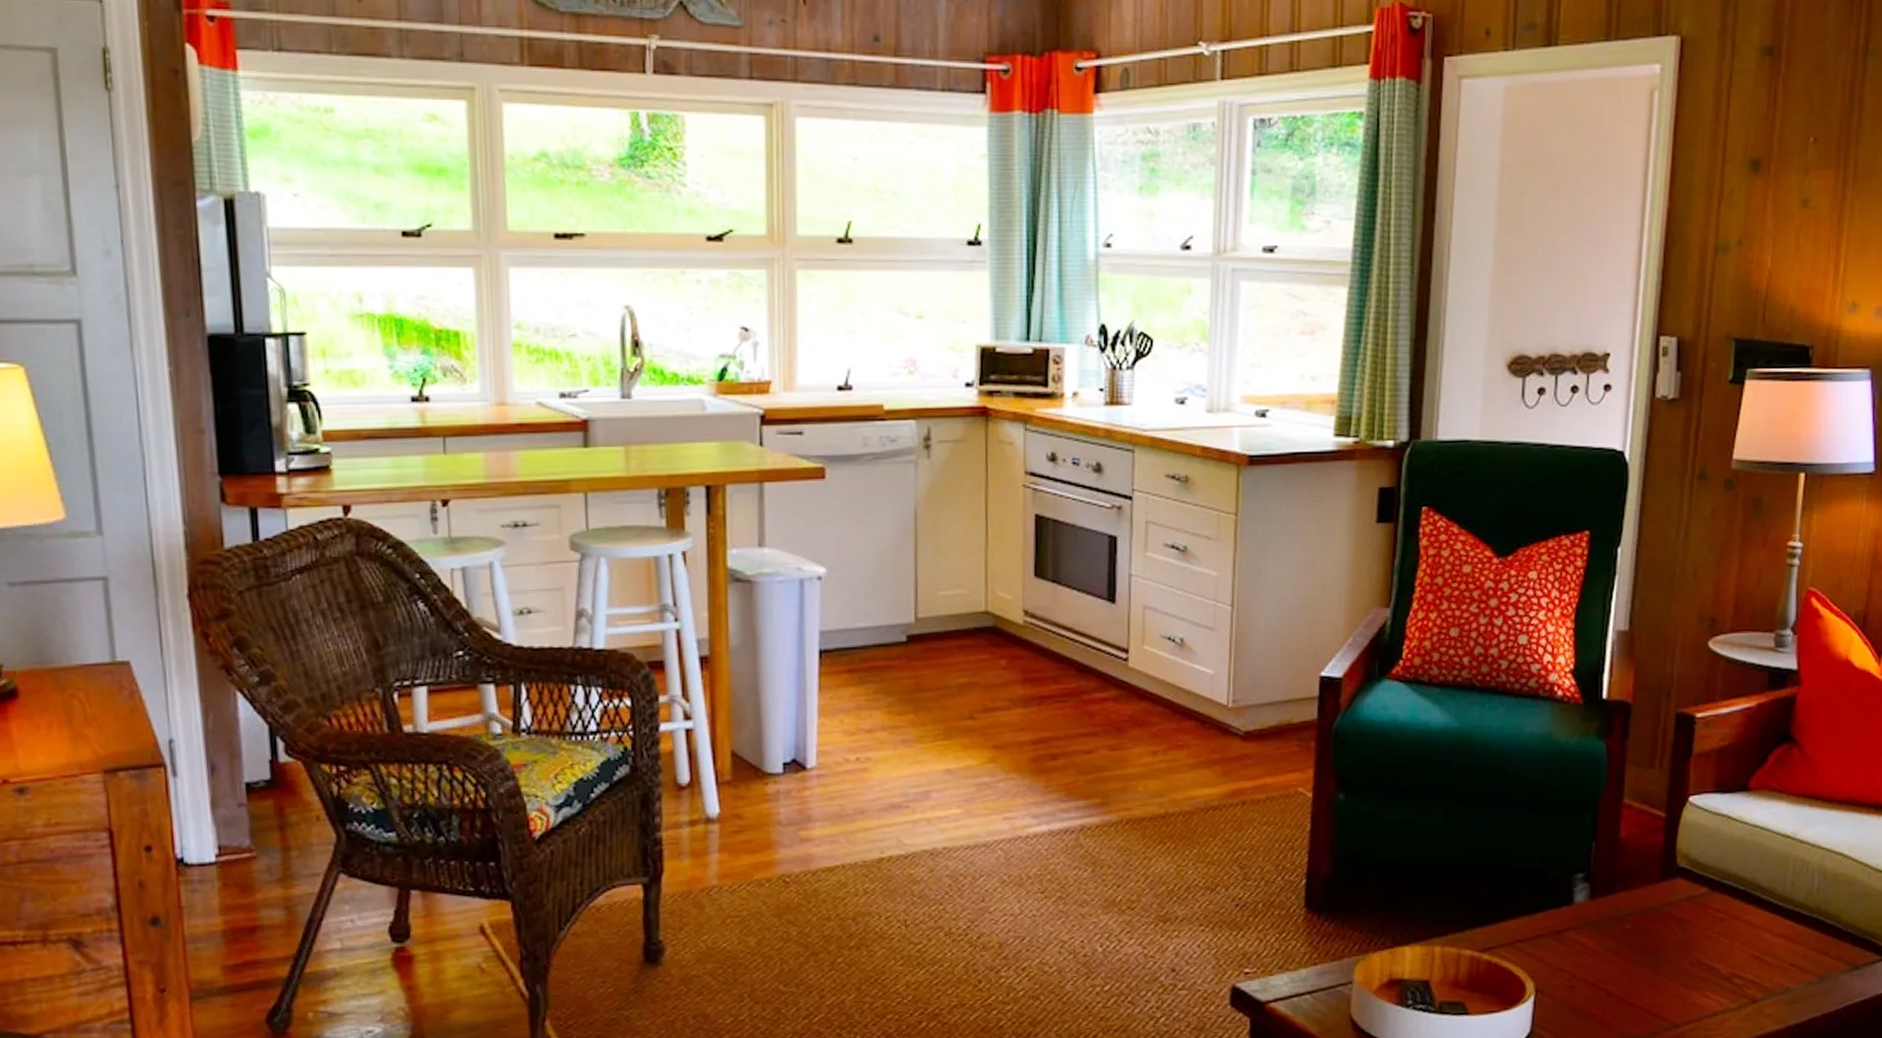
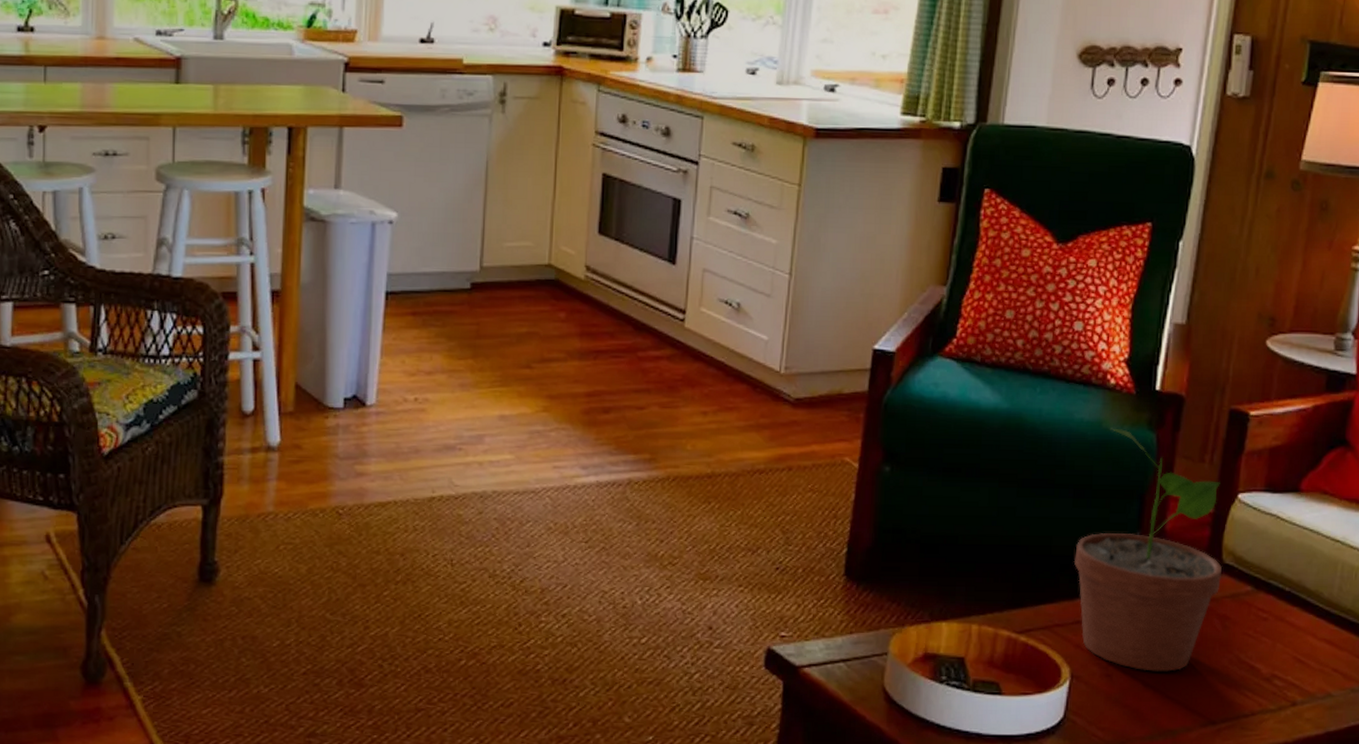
potted plant: none [1531,739,1678,980] -> present [1073,428,1222,672]

